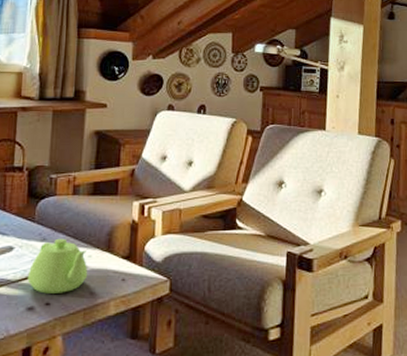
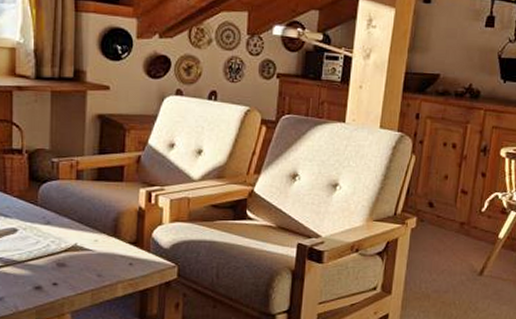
teapot: present [27,238,88,294] -> none [33,222,95,275]

